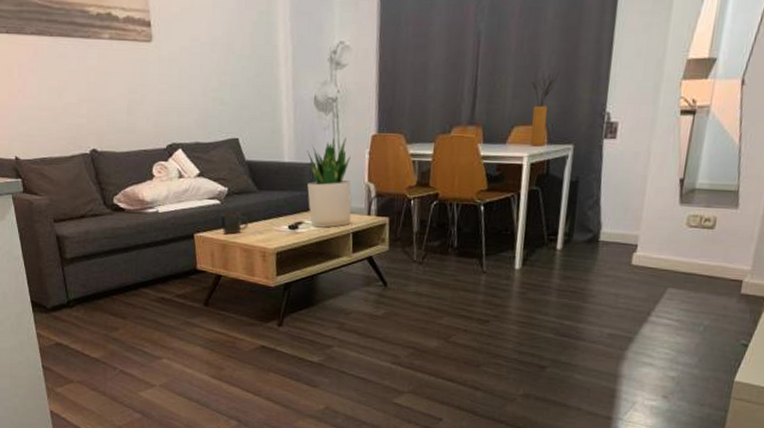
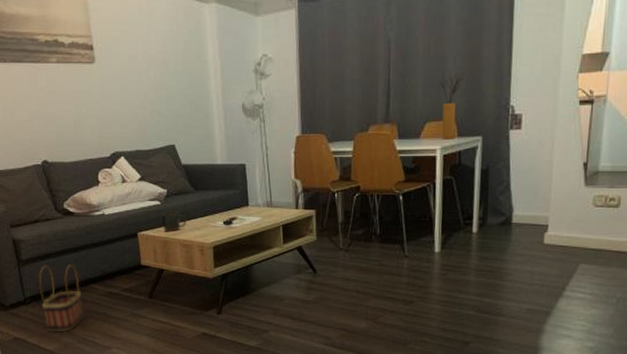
basket: none [83,265,133,340] -> present [38,265,84,333]
planter: present [307,137,352,228] -> none [238,139,281,222]

